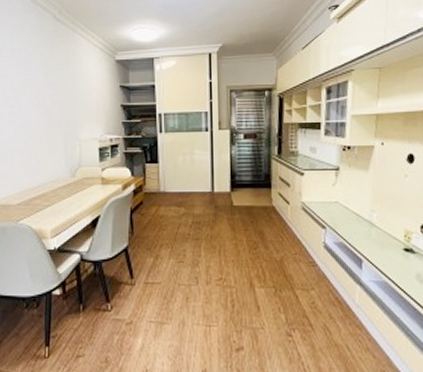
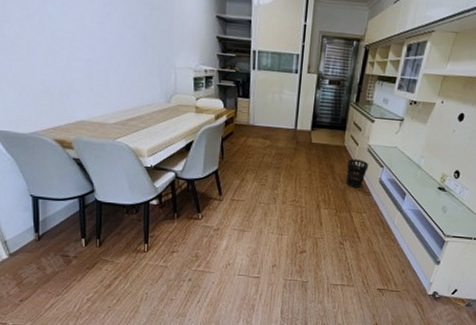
wastebasket: none [279,221,307,258] -> present [345,159,369,189]

